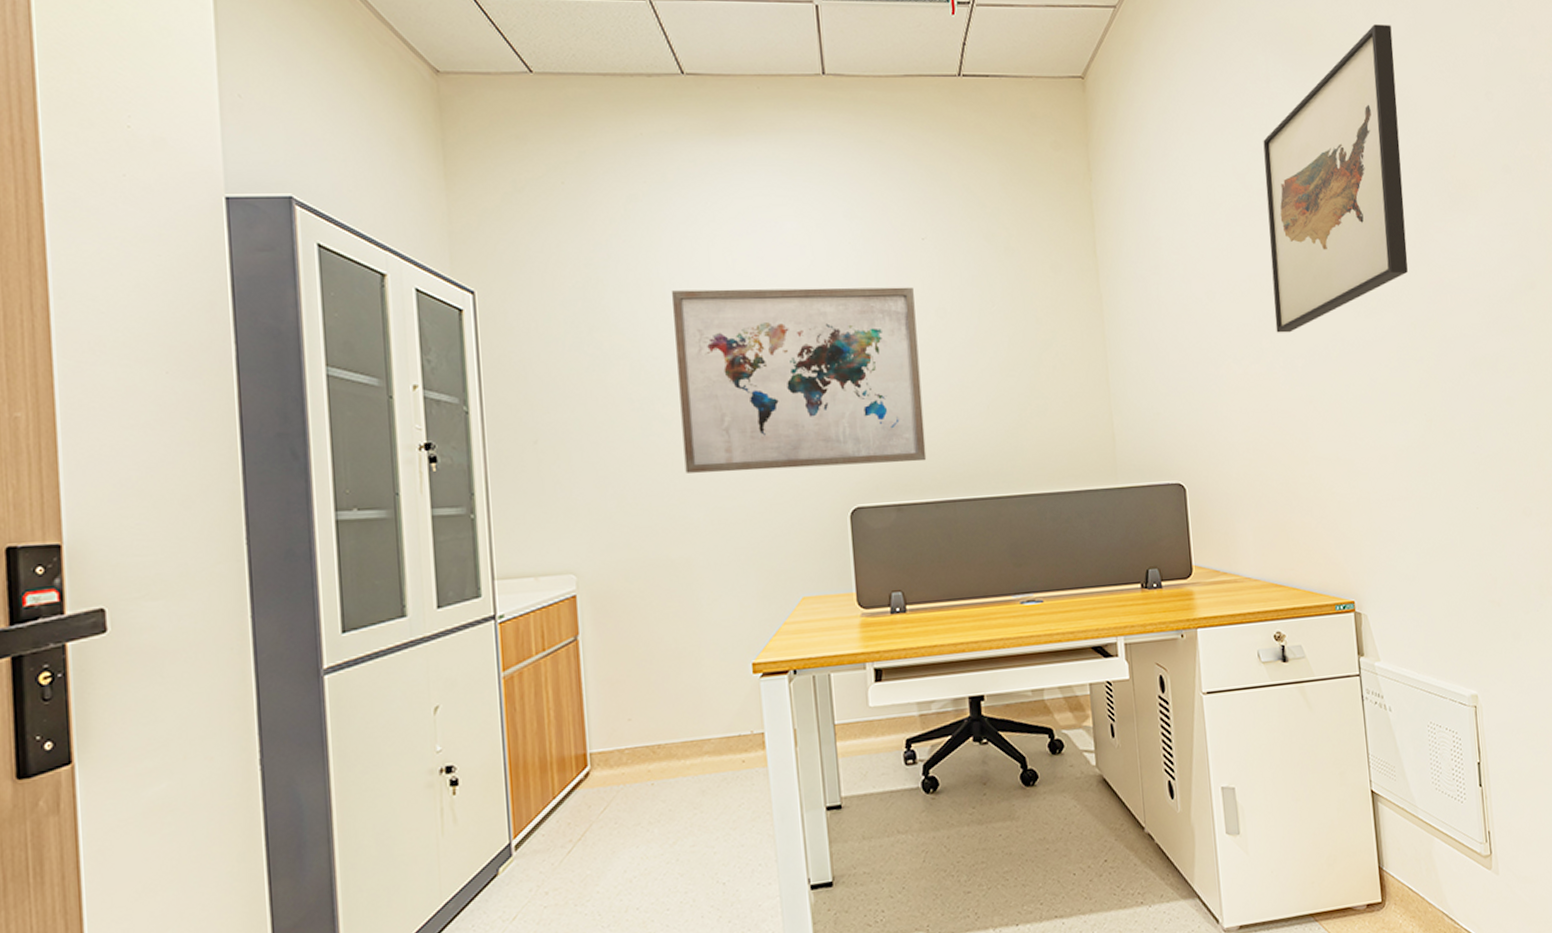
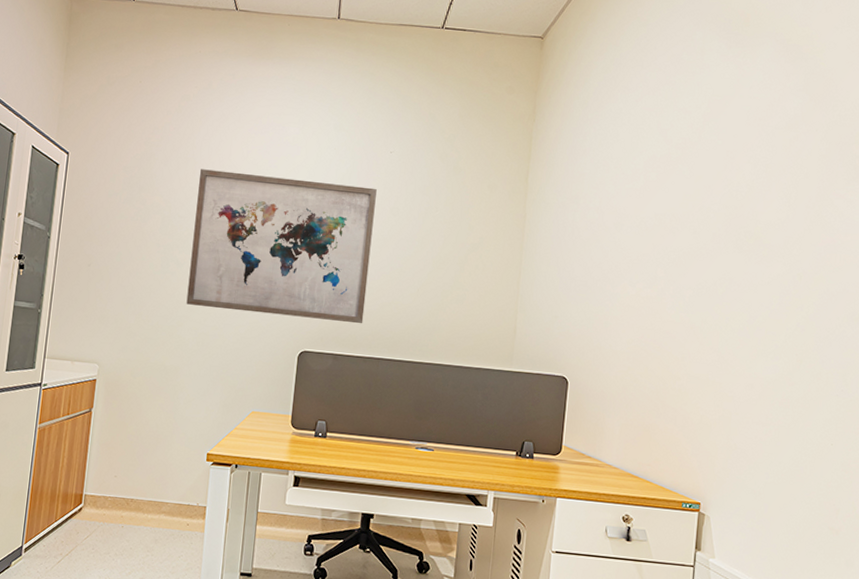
wall art: present [1263,24,1408,333] -> none [671,13,826,267]

